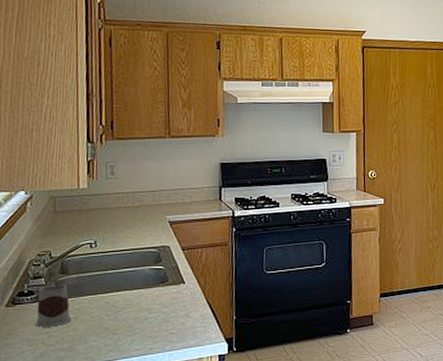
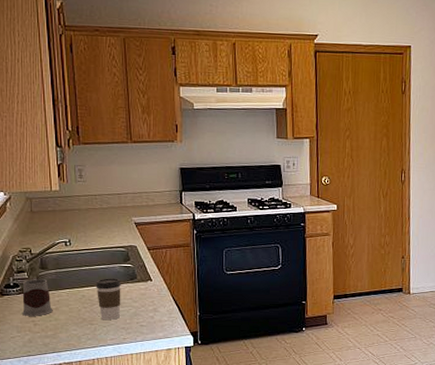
coffee cup: none [121,282,150,329] -> present [96,278,121,321]

